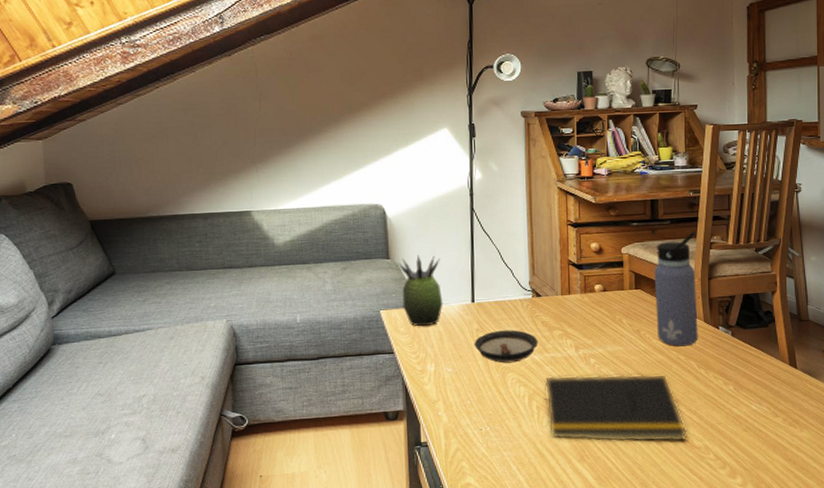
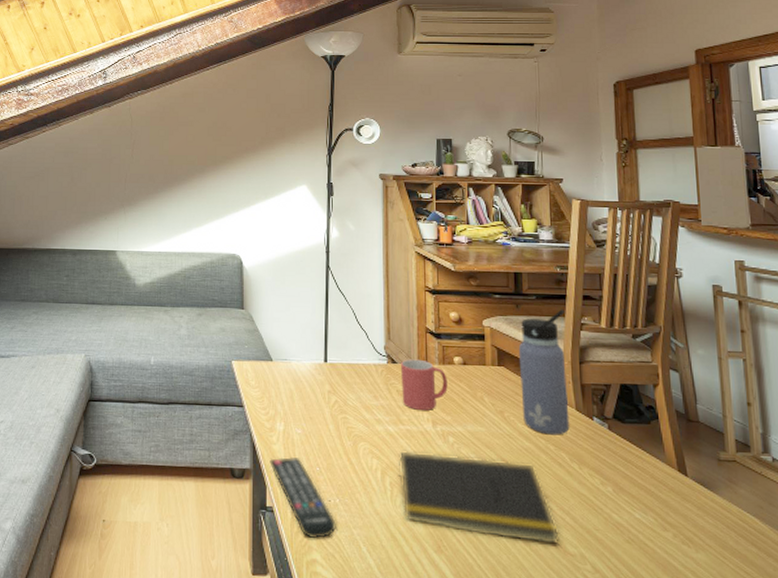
succulent plant: present [397,255,443,326] -> none [251,308,295,381]
remote control: none [422,394,488,466] -> present [270,456,336,539]
saucer: present [474,329,538,364] -> none [325,395,393,432]
mug: none [545,290,589,338] -> present [401,359,448,410]

